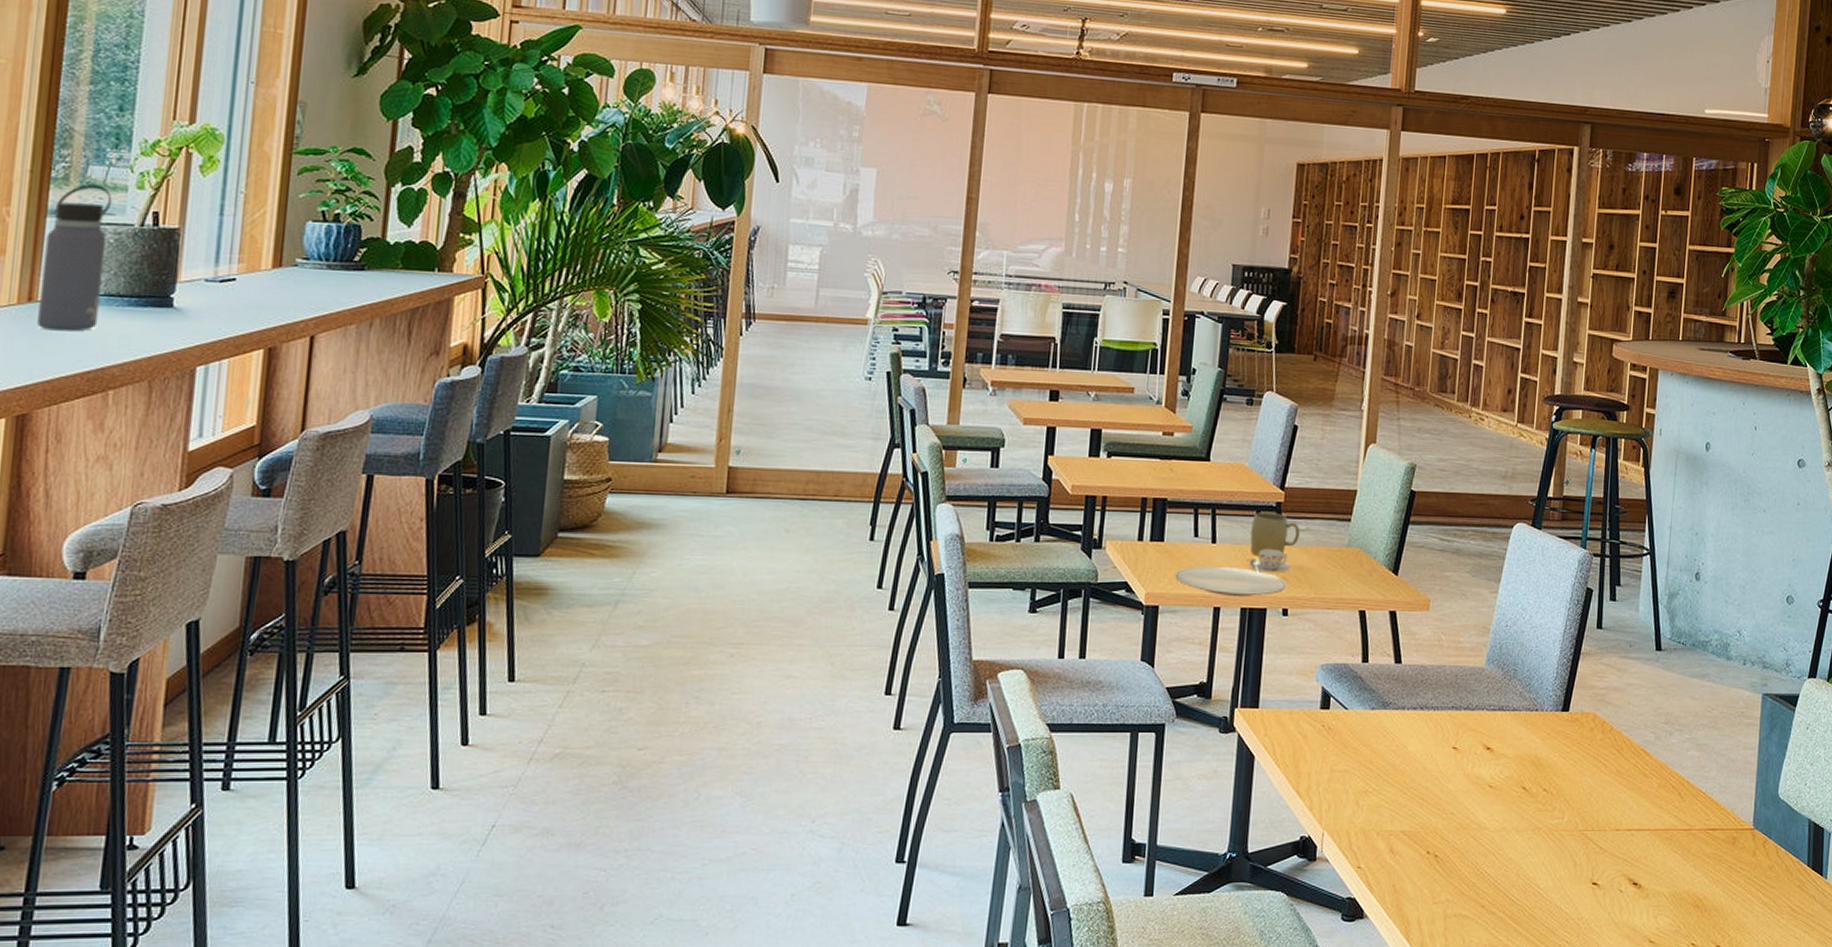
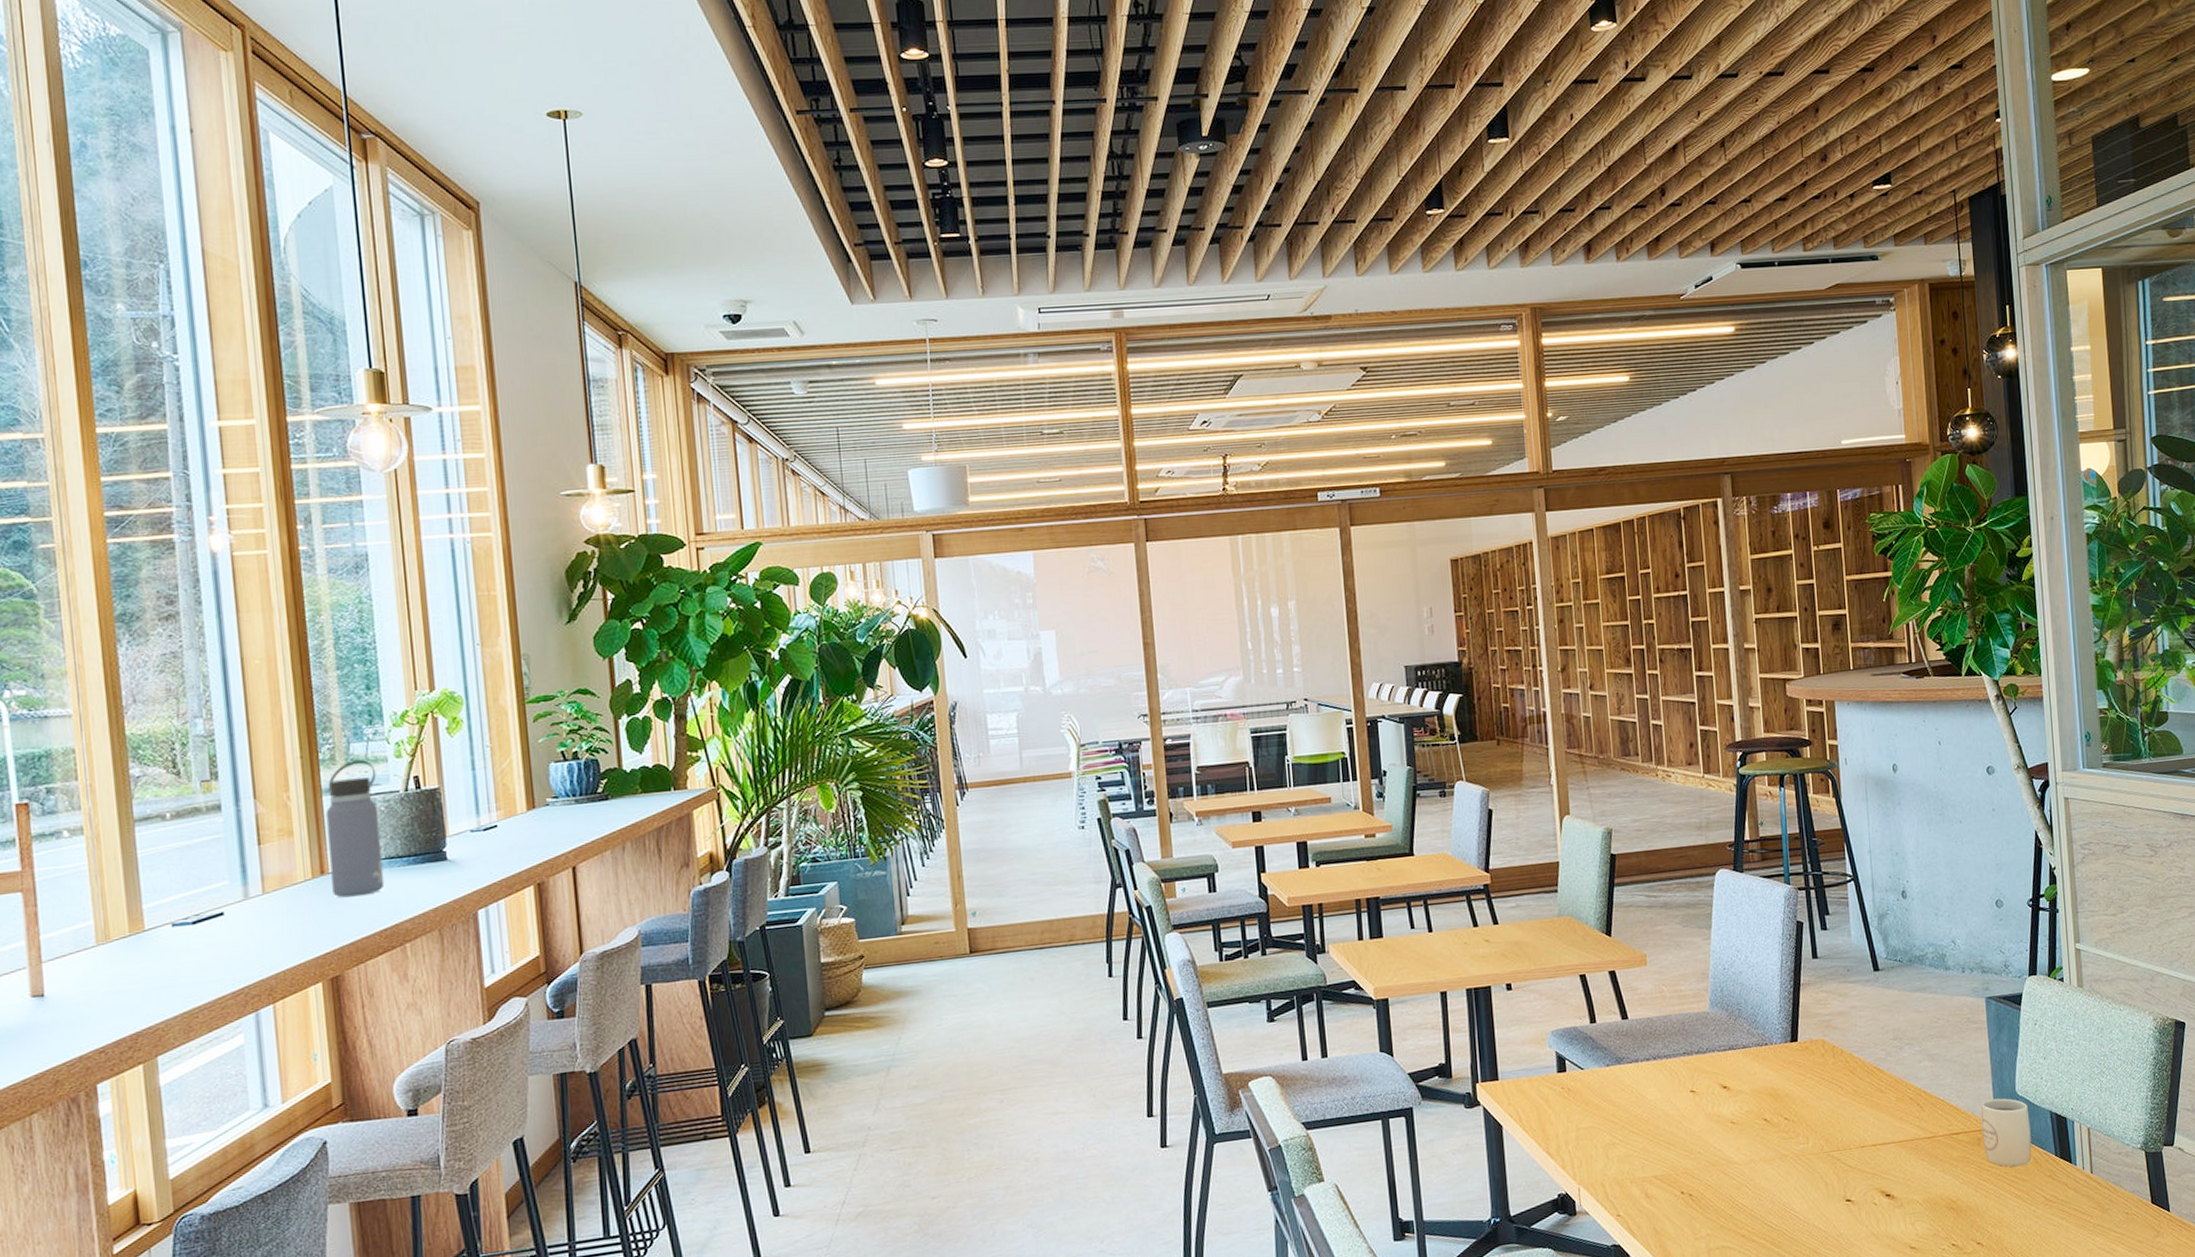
plate: present [1174,565,1287,596] -> none [1398,951,1507,980]
teacup: present [1248,549,1292,573] -> none [1466,929,1508,954]
mug: present [1250,511,1300,556] -> none [1463,895,1511,938]
mug: none [1738,799,1788,872] -> present [1980,1098,2032,1167]

